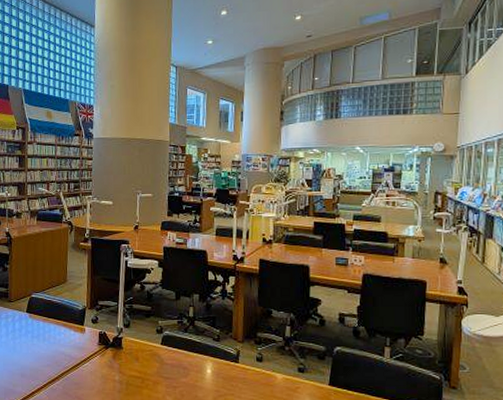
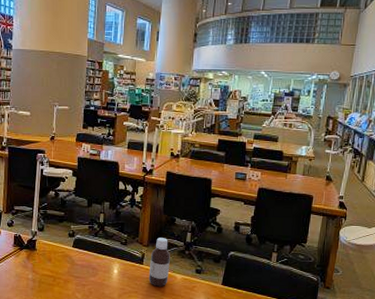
bottle: none [245,332,269,388] -> present [149,238,170,287]

